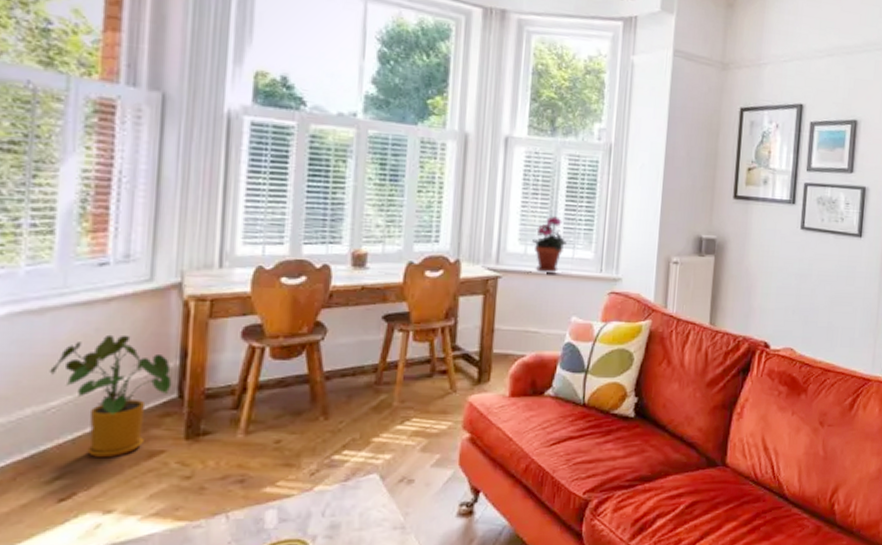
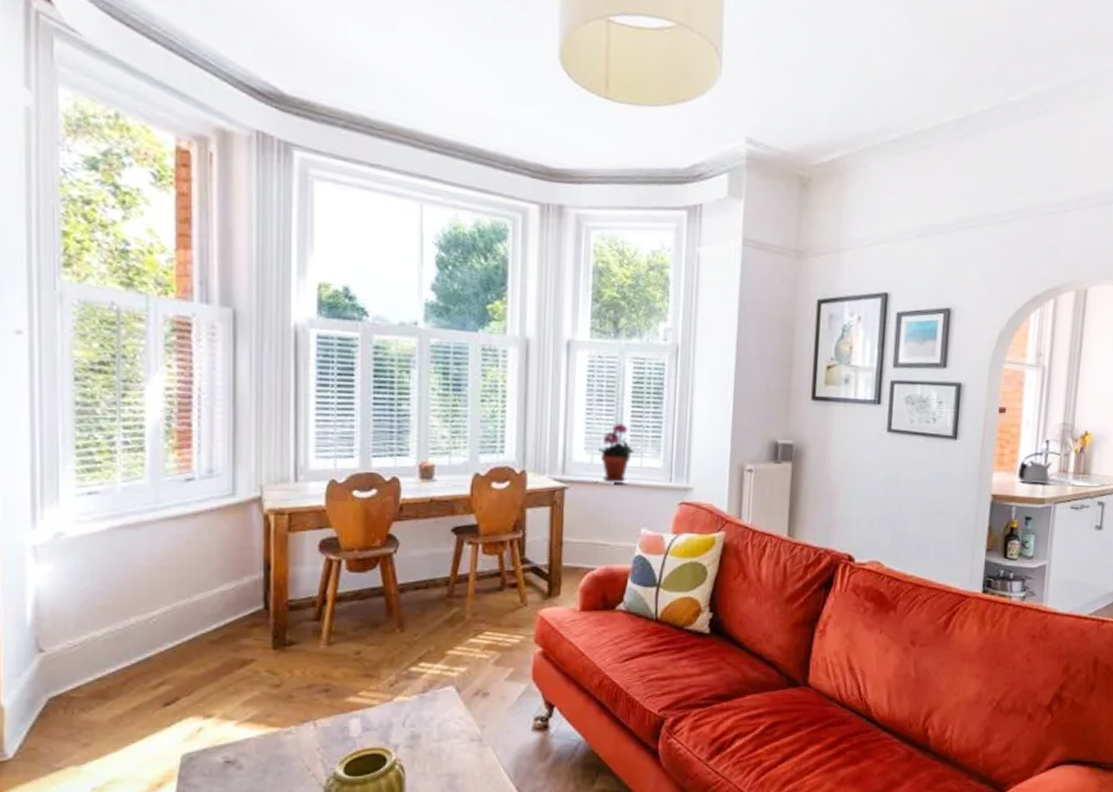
house plant: present [50,334,172,458] -> none [149,547,258,666]

